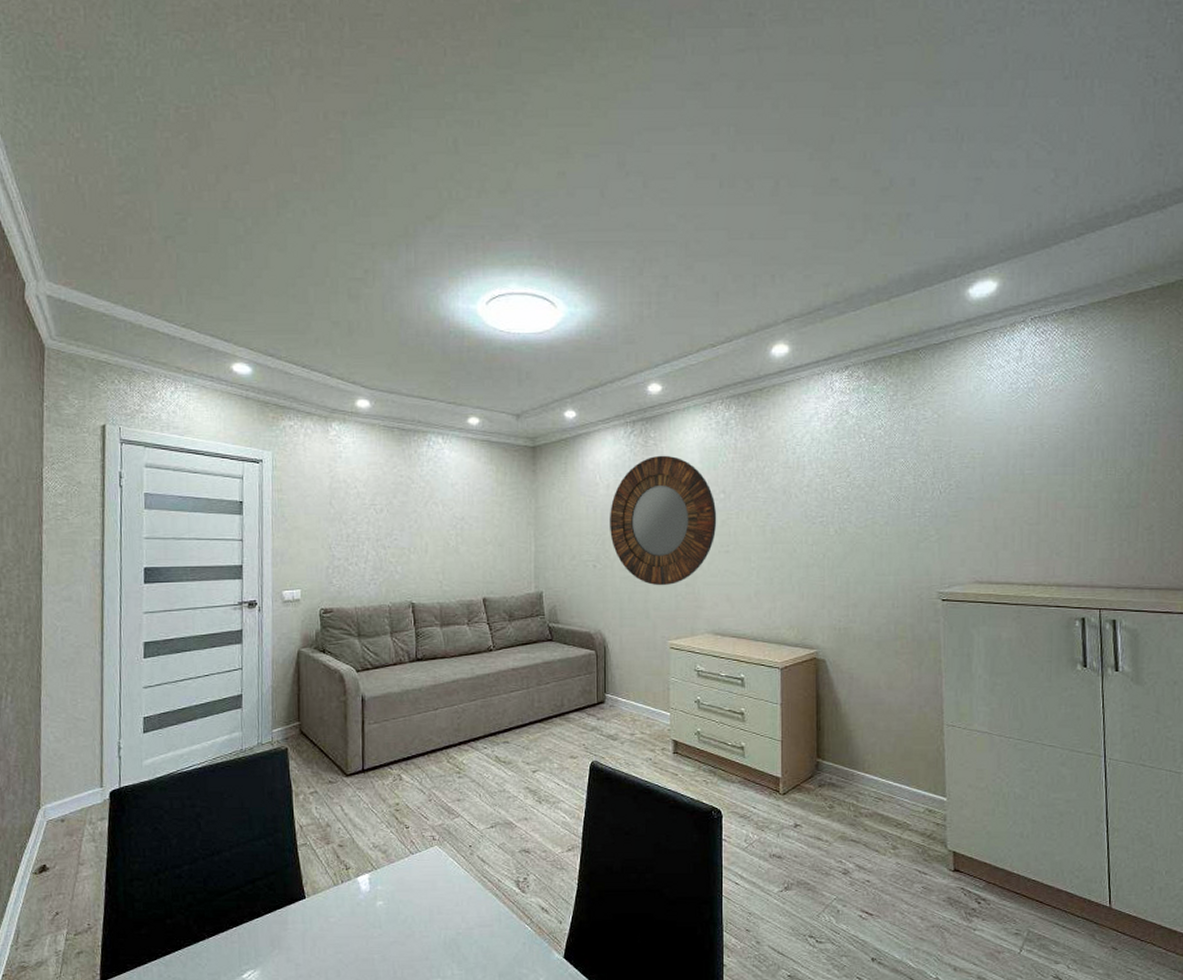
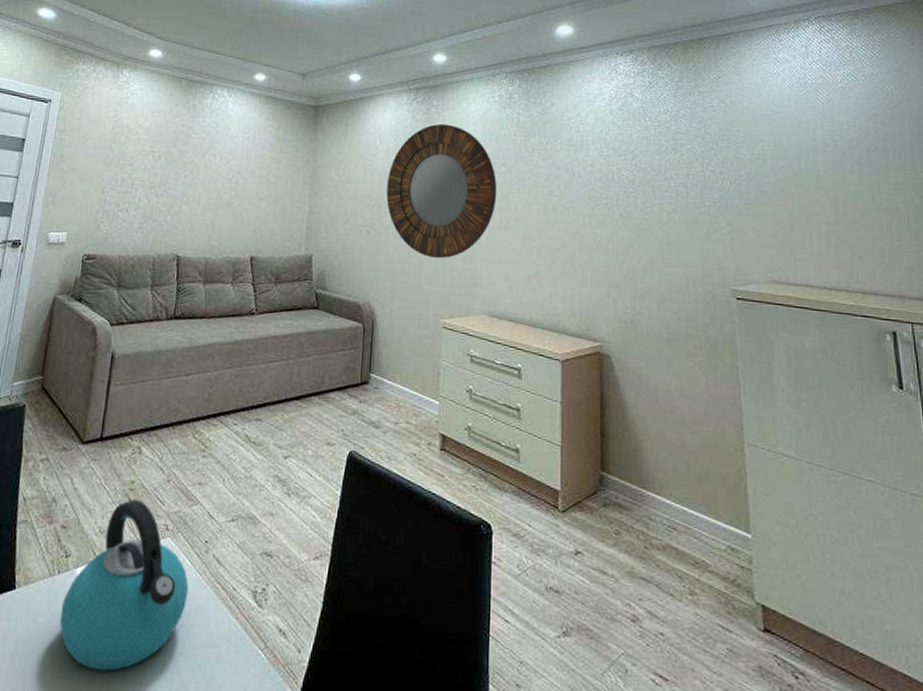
kettle: none [348,817,460,953] -> present [59,498,189,672]

